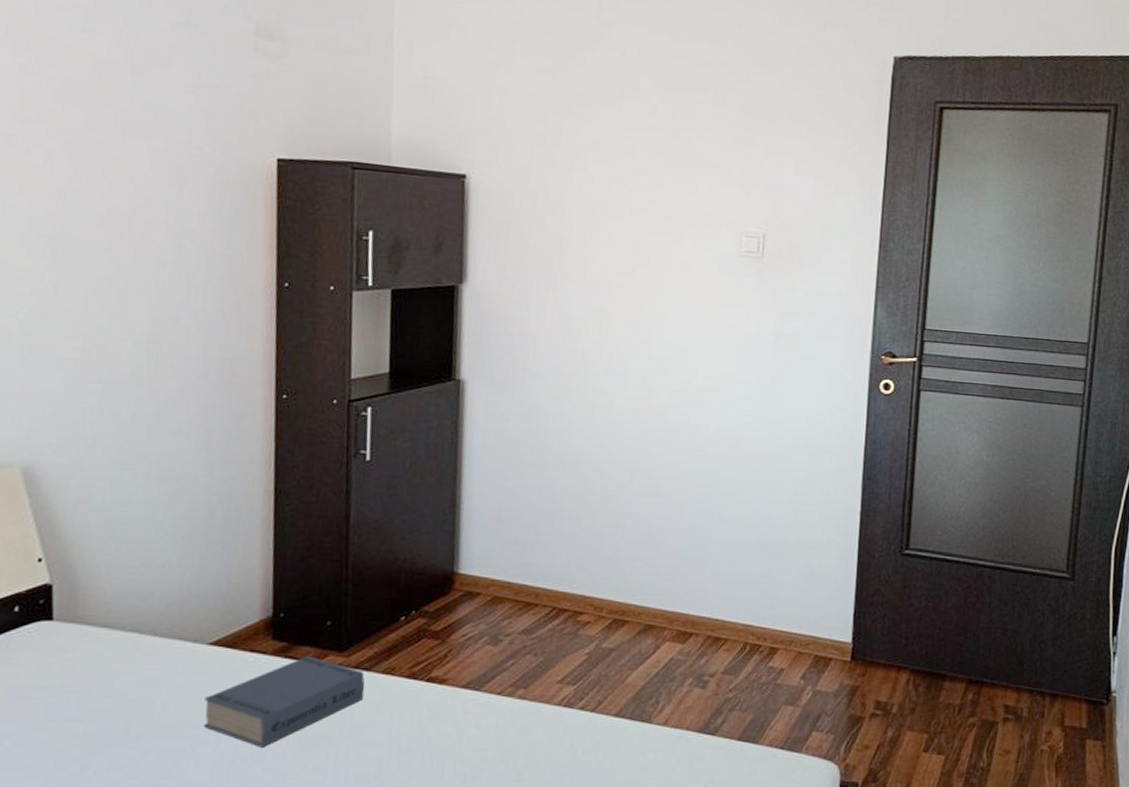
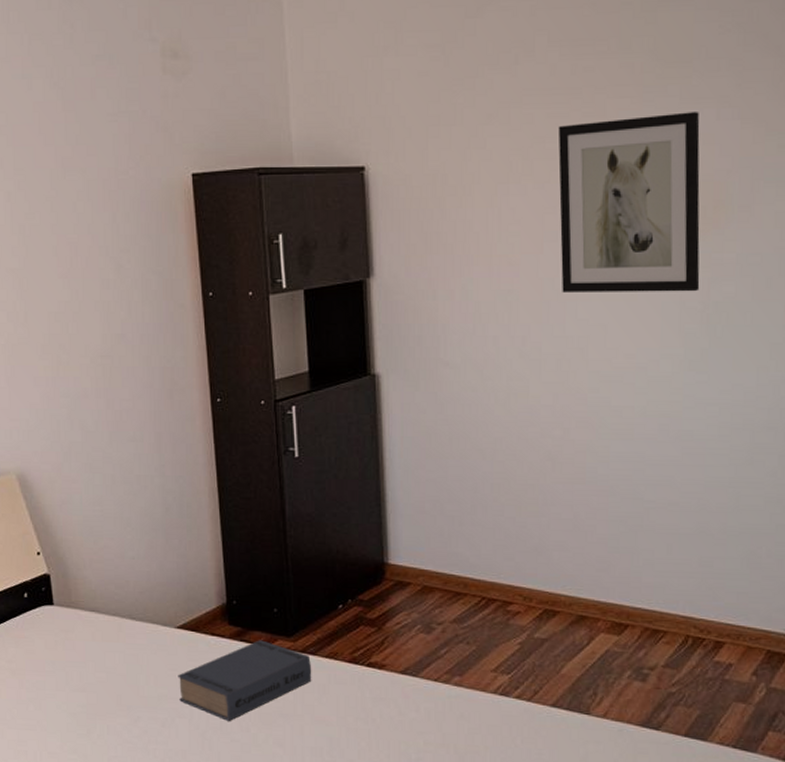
wall art: none [650,161,781,324] -> present [558,112,700,294]

